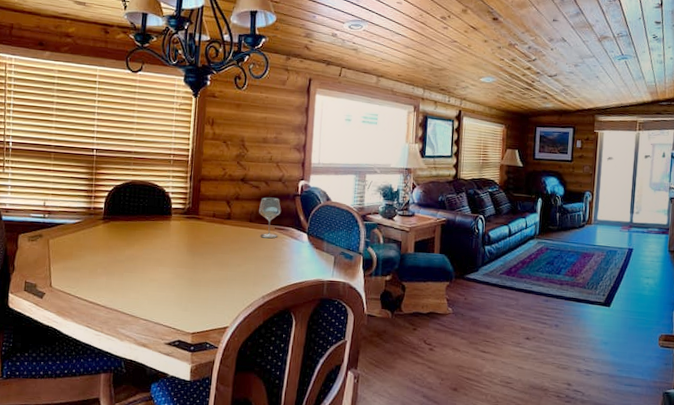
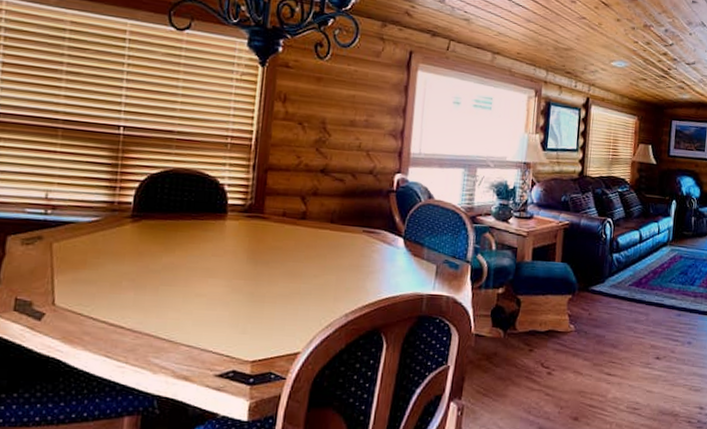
wine glass: present [259,197,282,239] -> none [343,193,372,244]

